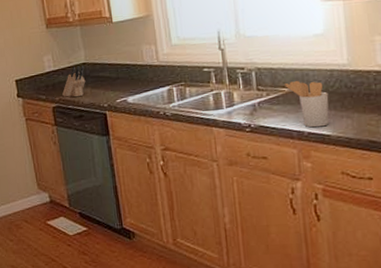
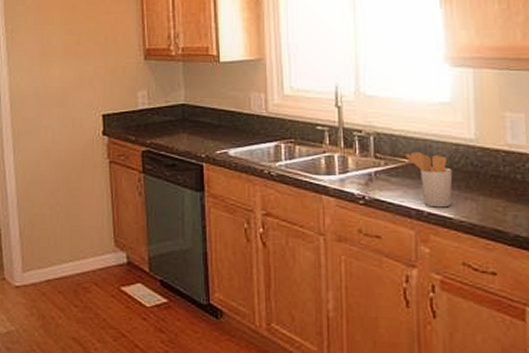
knife block: present [62,65,86,98] -> none [155,106,183,143]

